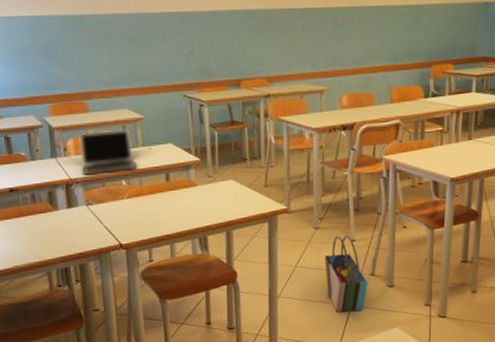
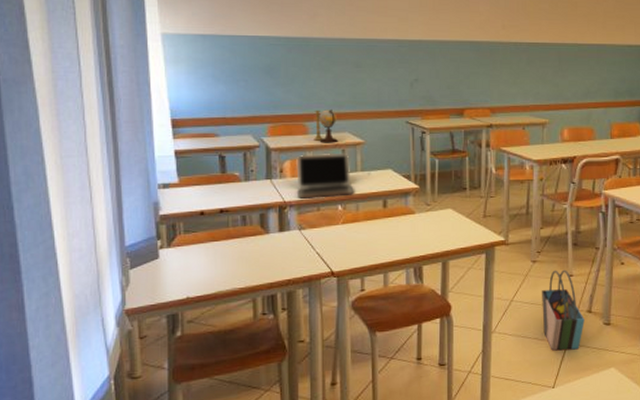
globe: none [93,86,118,121] -> present [314,109,338,143]

